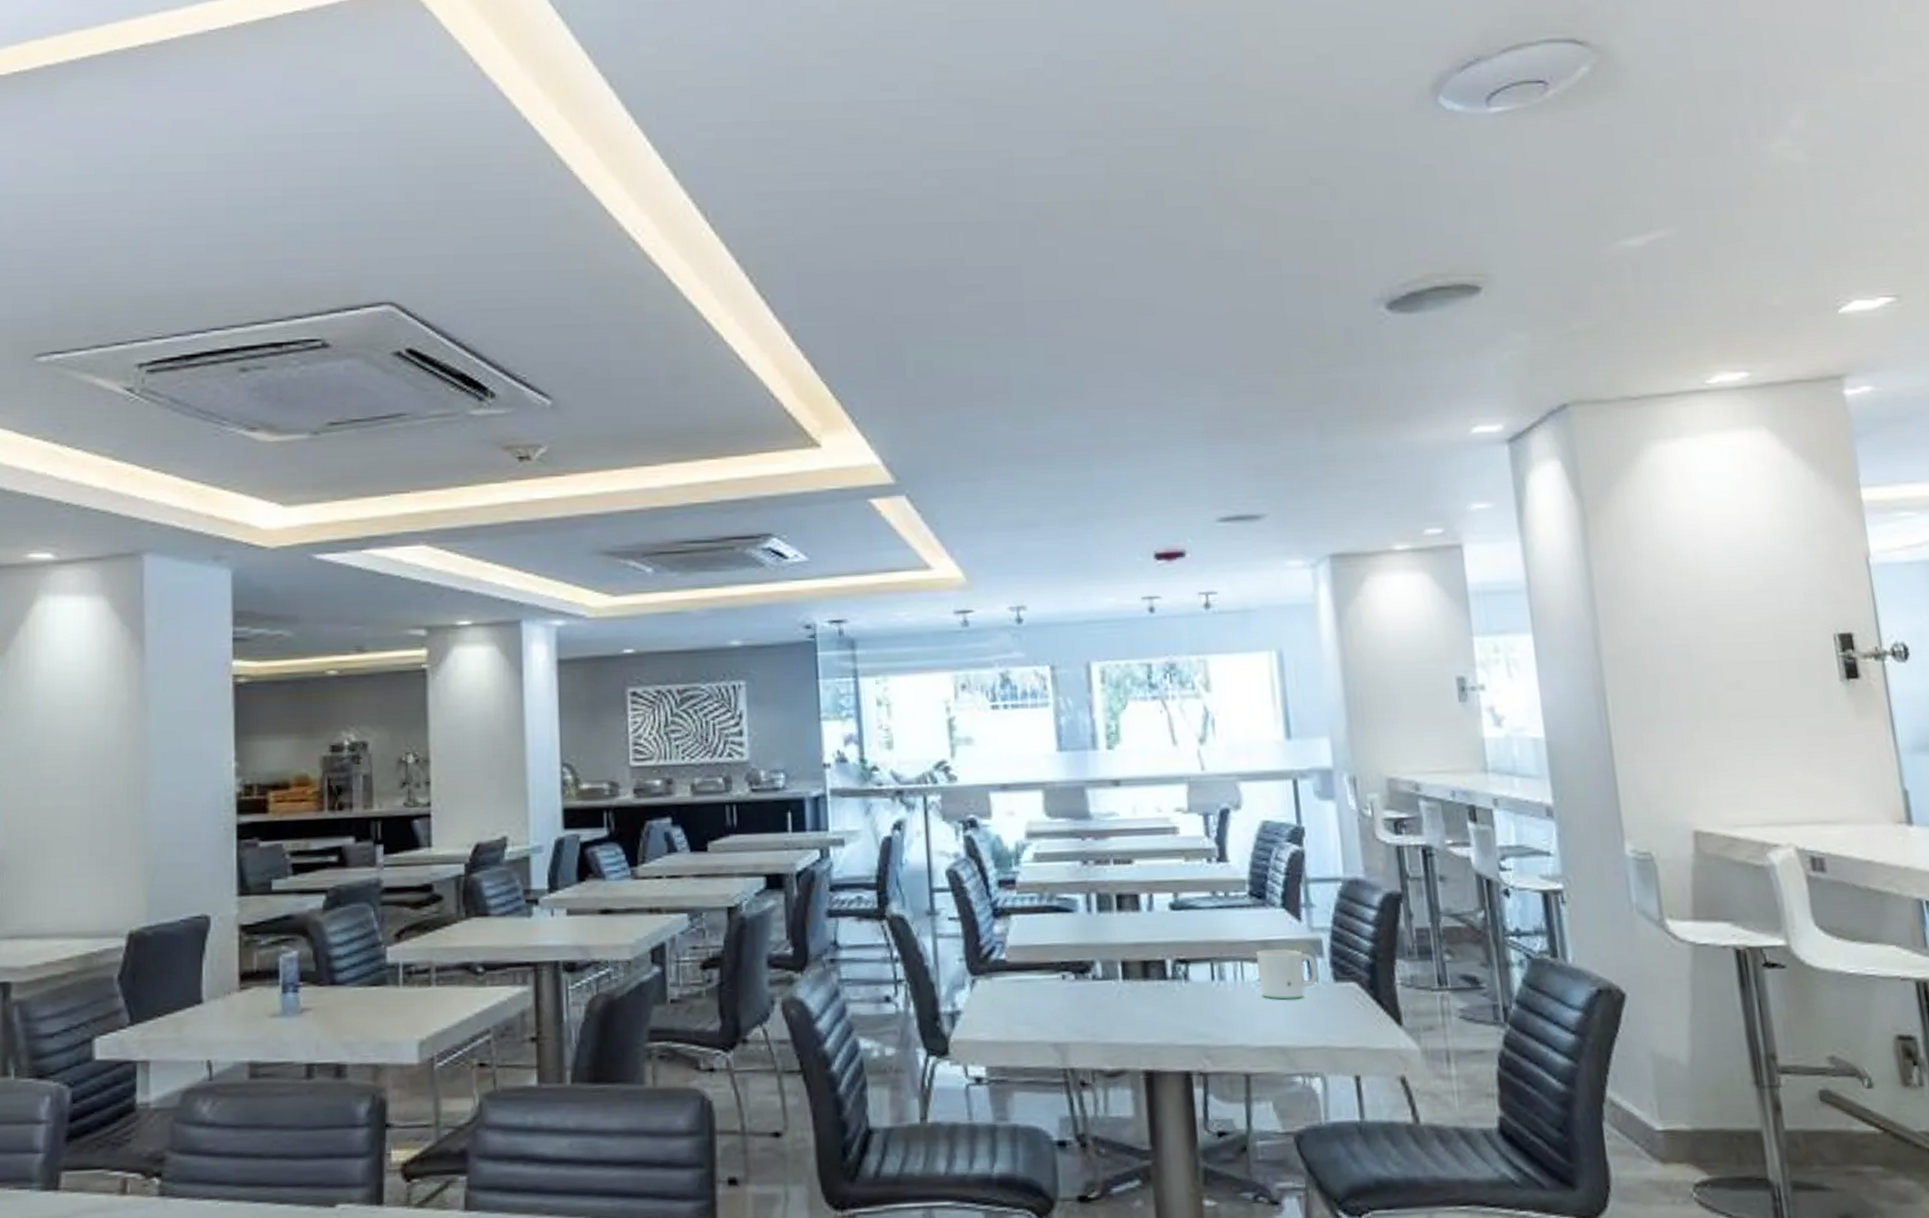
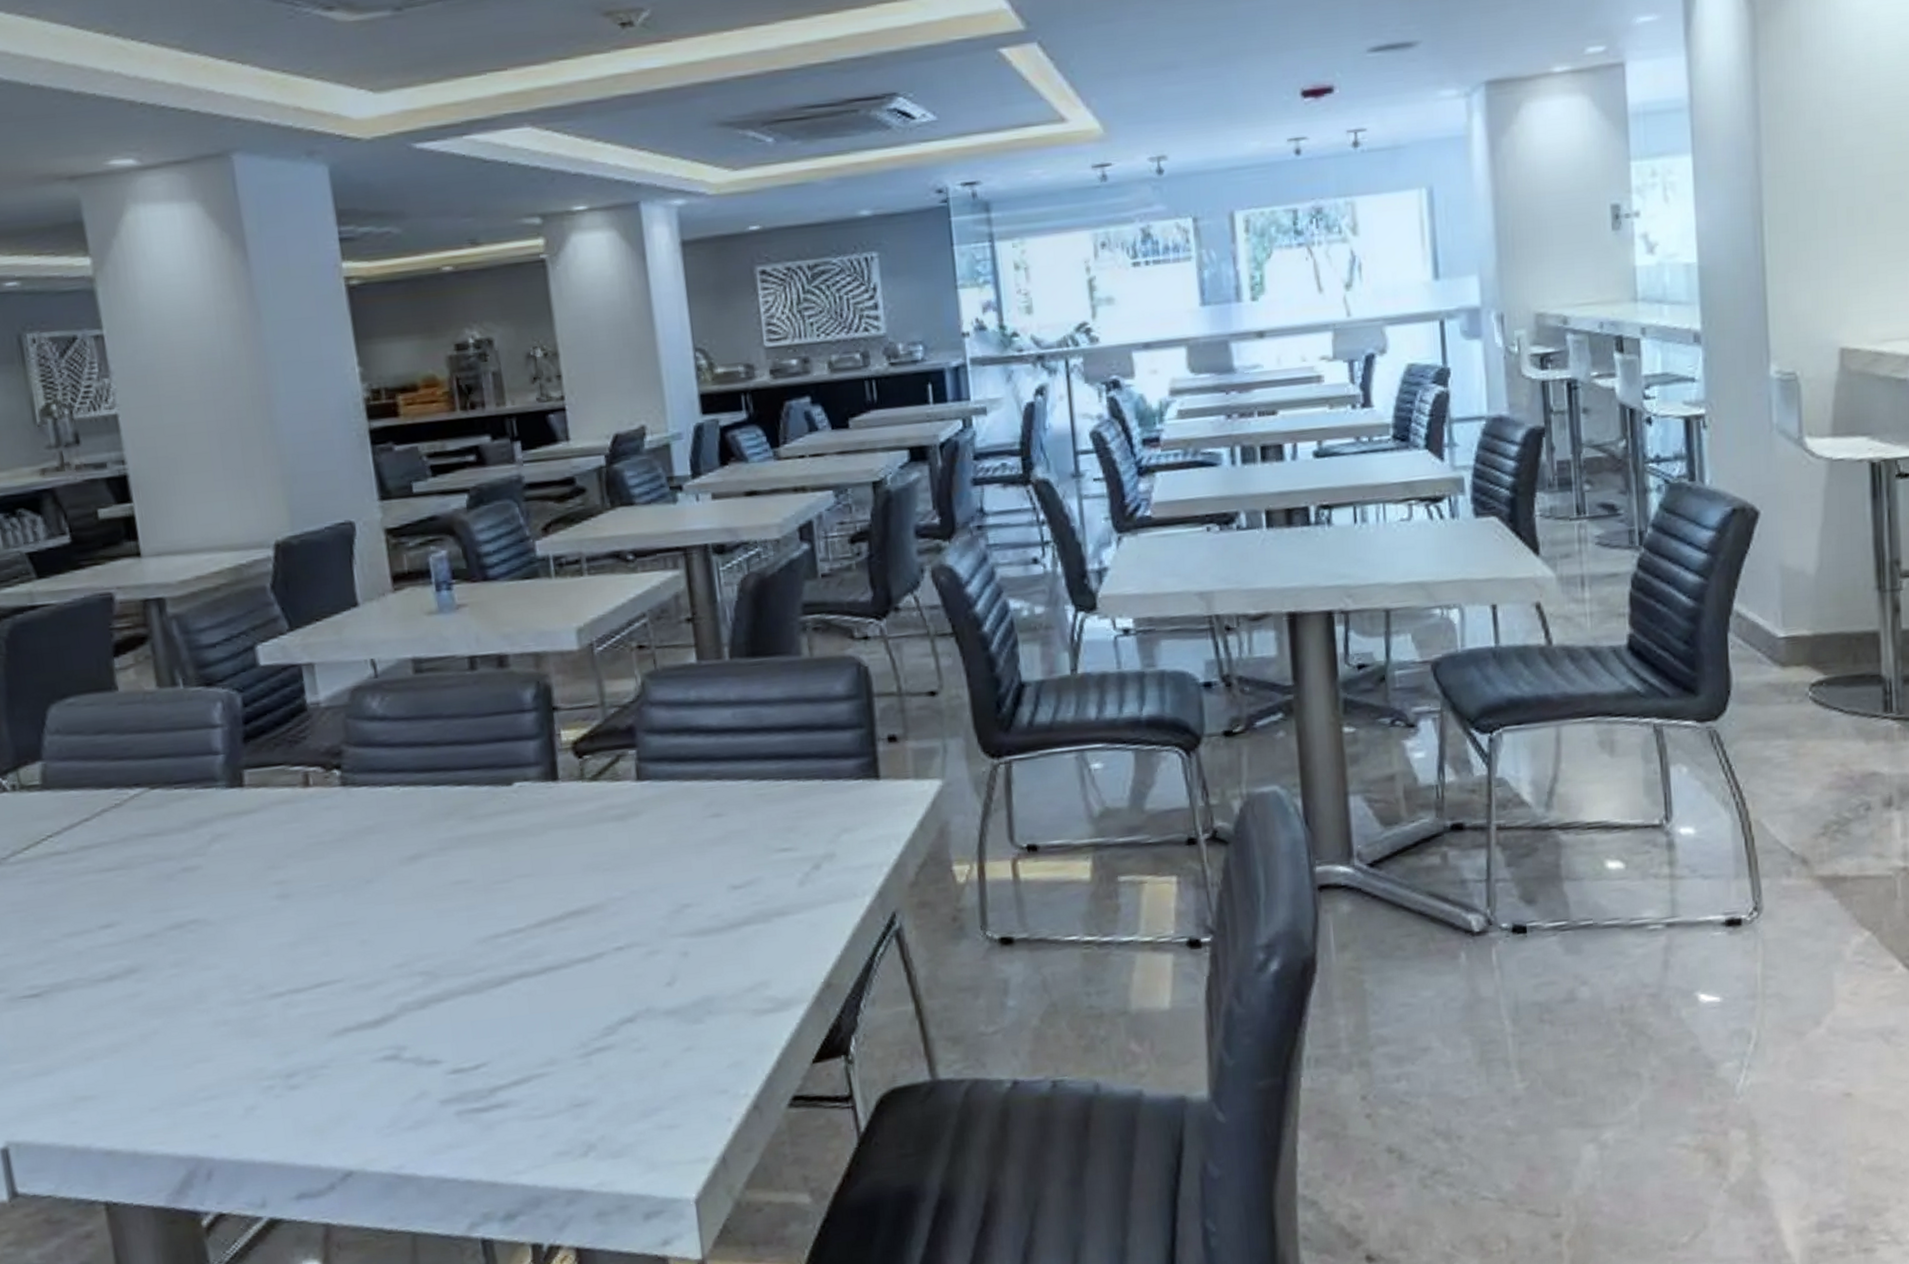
mug: present [1255,949,1318,1000] -> none [1398,489,1459,538]

